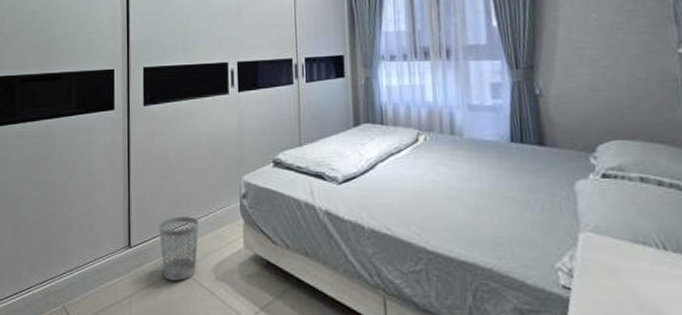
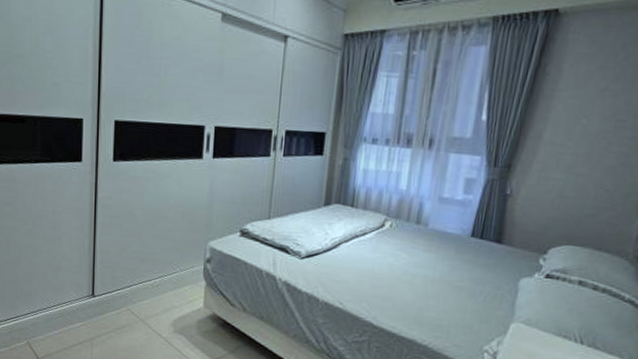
wastebasket: present [159,216,199,281] -> none [122,273,162,330]

